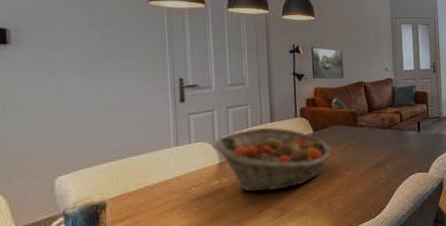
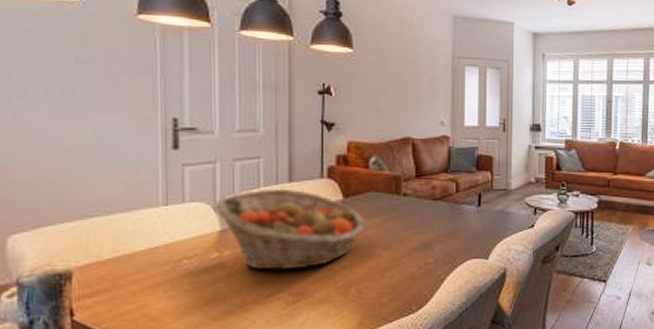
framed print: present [310,46,344,80] -> none [345,87,387,132]

